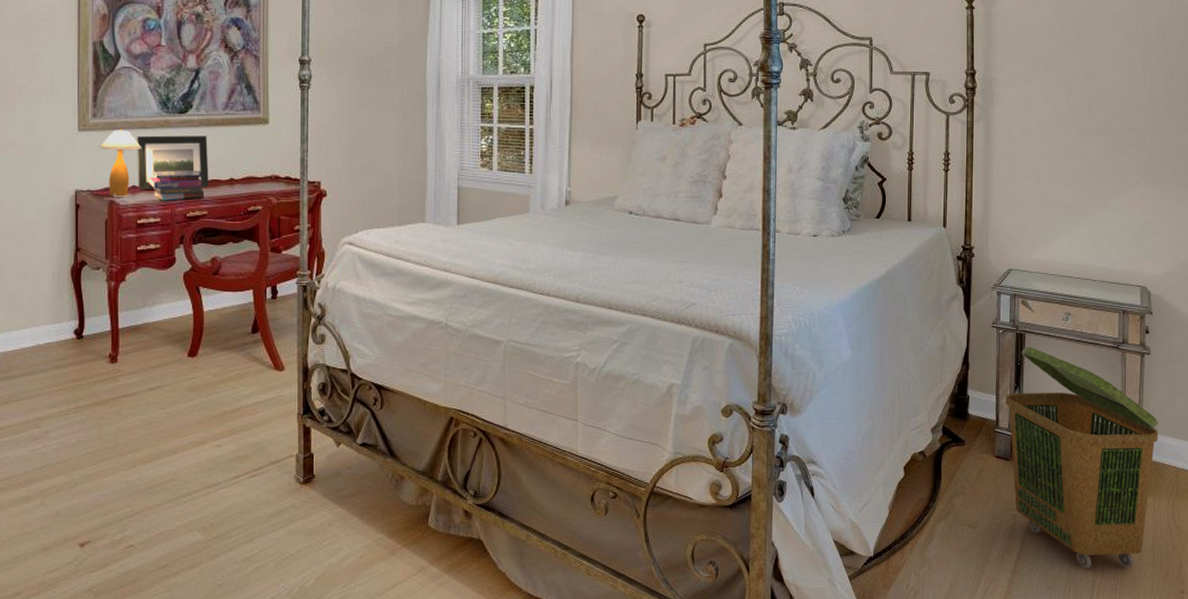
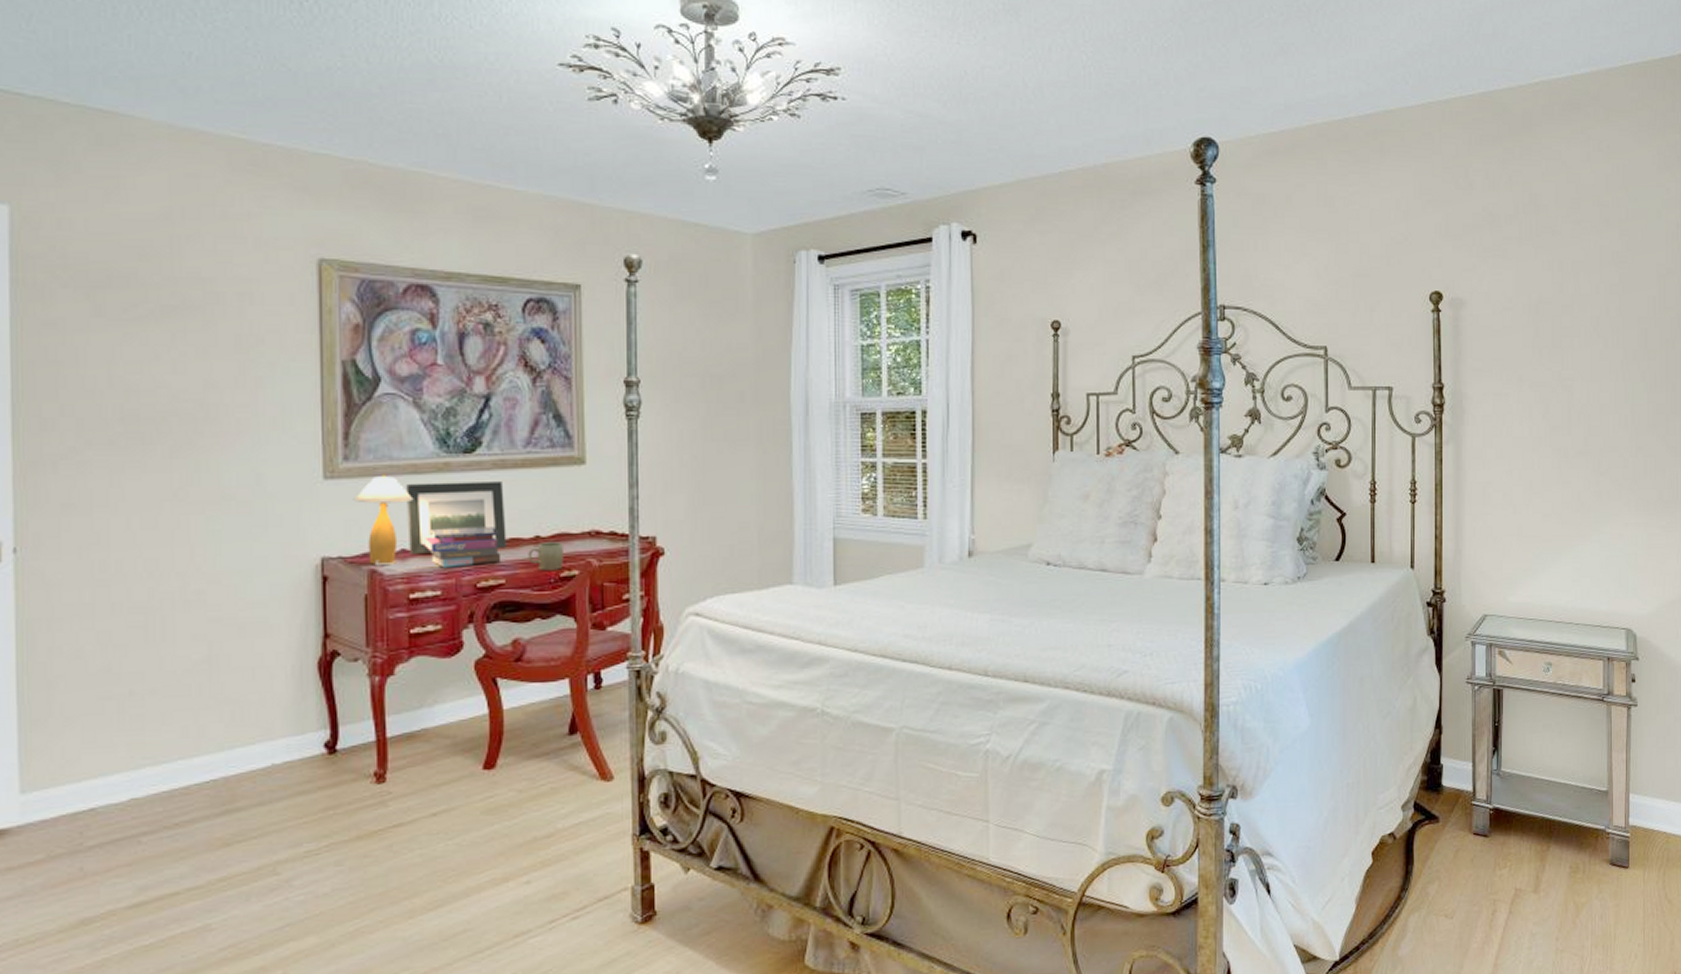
mug: none [224,183,251,205] -> present [528,542,563,570]
laundry basket: present [1006,347,1158,568] -> none [1483,704,1647,955]

